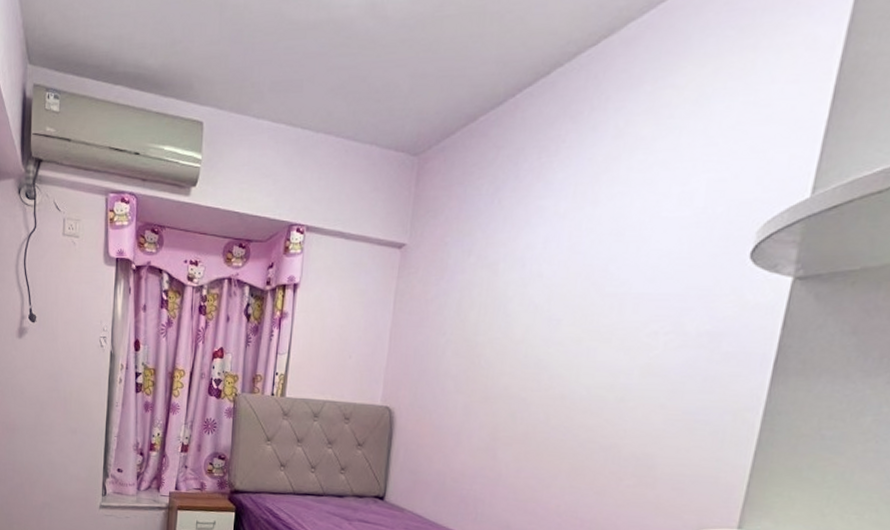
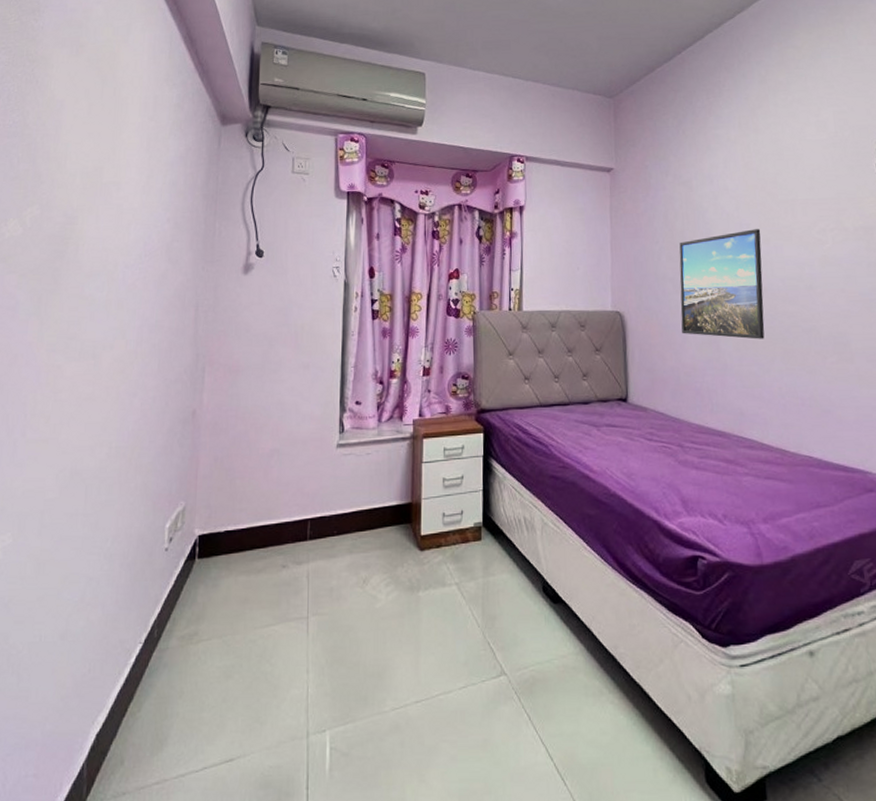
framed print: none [456,326,574,452] -> present [679,229,765,339]

